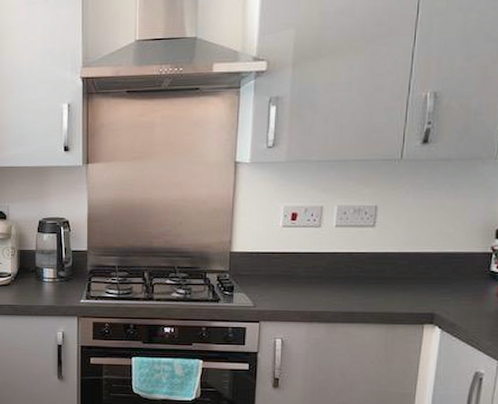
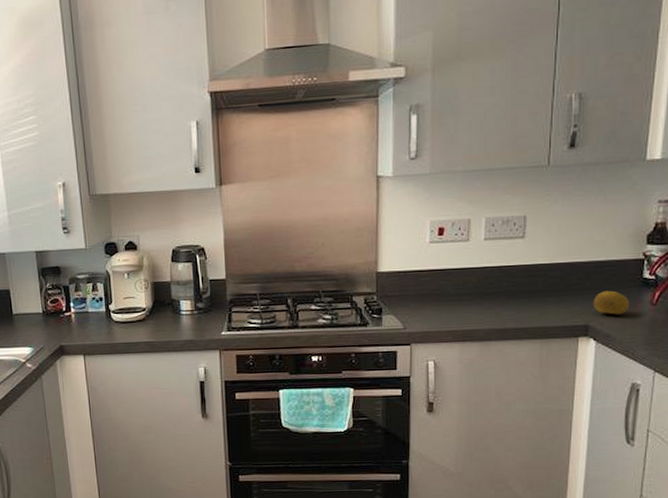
fruit: none [439,281,476,305] -> present [593,290,629,315]

